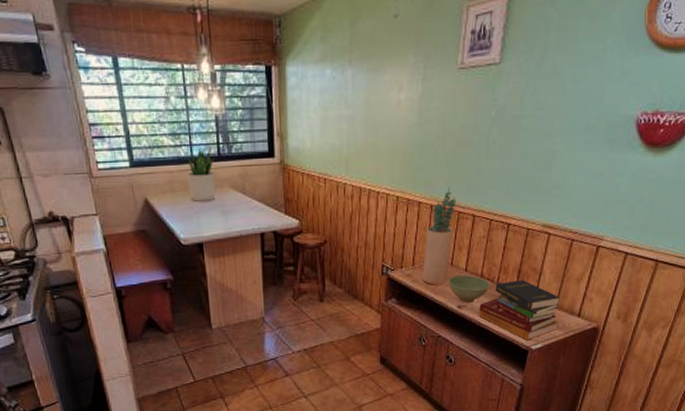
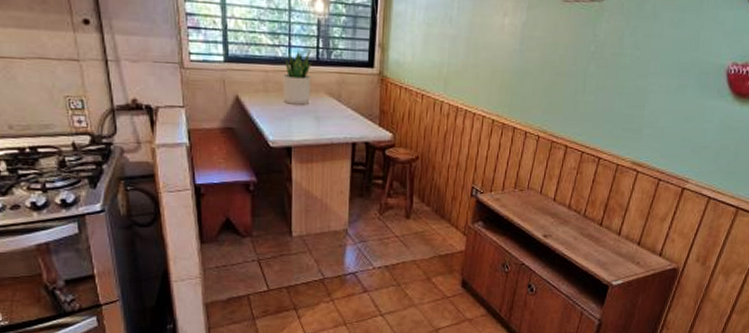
vase: present [422,187,456,286] -> none [511,116,551,212]
bowl: present [448,274,490,303] -> none [536,204,577,233]
books: present [478,280,560,341] -> none [563,214,643,276]

